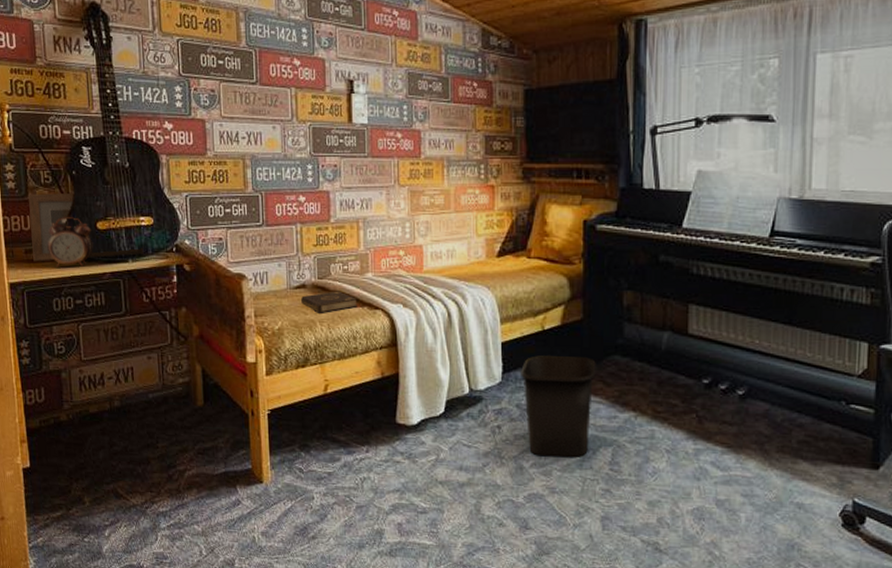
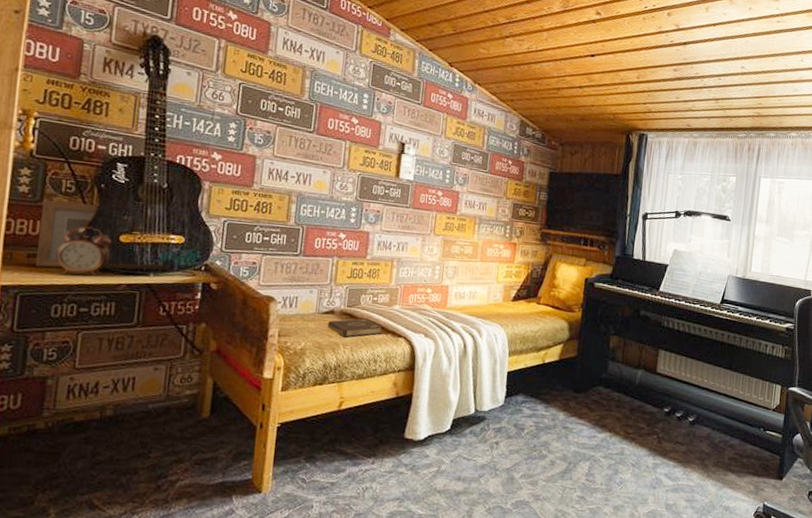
waste bin: present [519,355,596,458] -> none [520,384,584,470]

